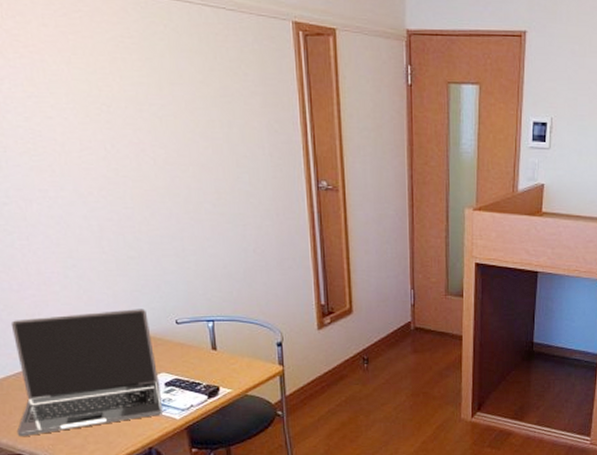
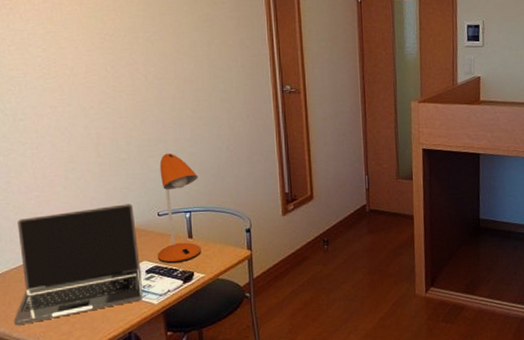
desk lamp: none [175,253,227,376] -> present [157,153,201,263]

